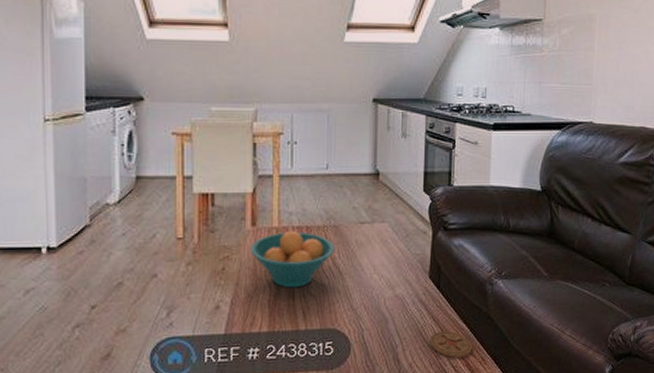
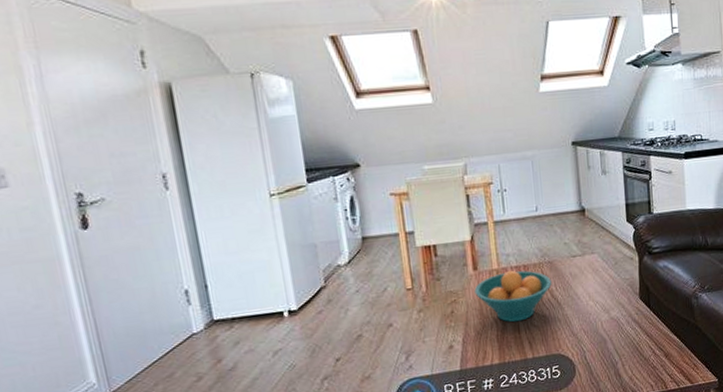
coaster: present [430,331,473,358] -> none [646,343,685,367]

